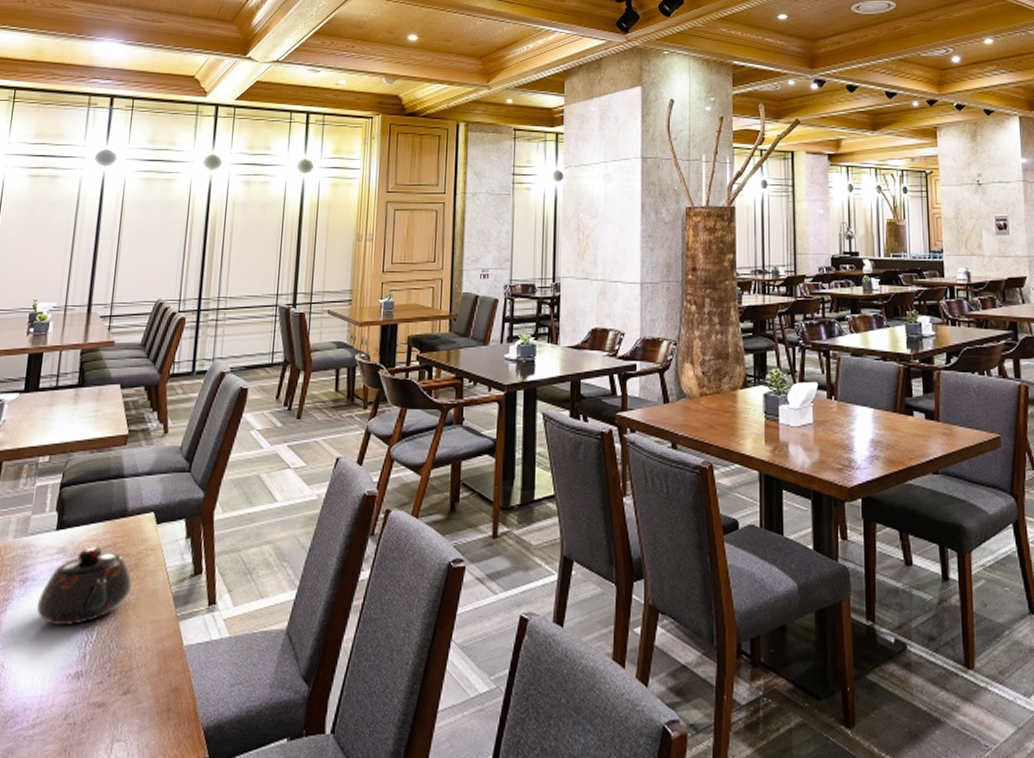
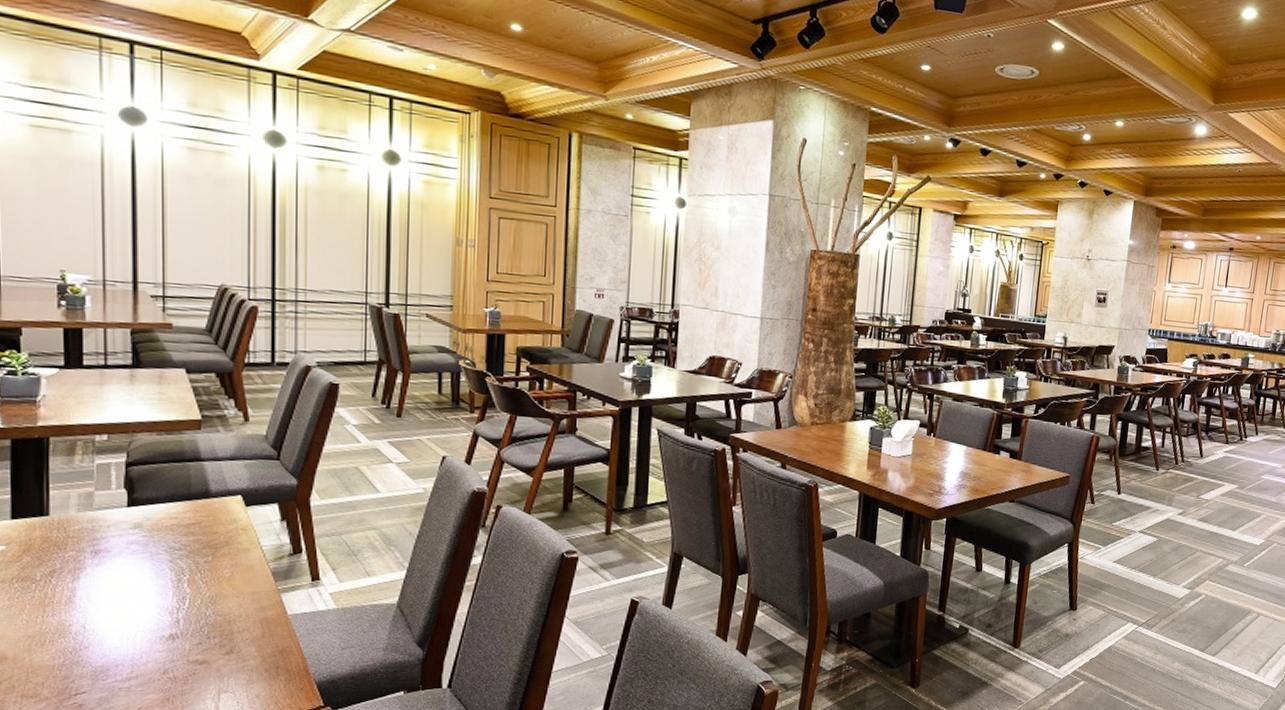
teapot: present [36,547,132,626] -> none [115,524,223,595]

